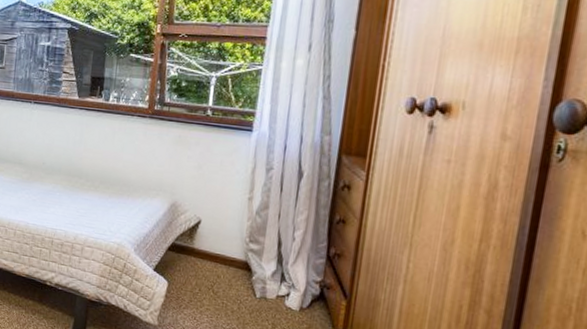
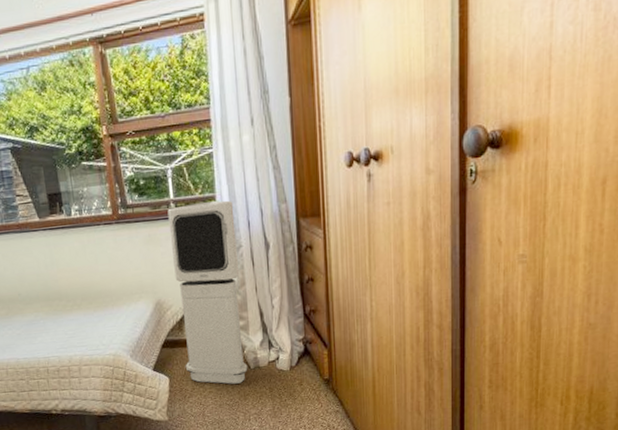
air purifier: none [187,114,273,310] -> present [167,200,248,384]

